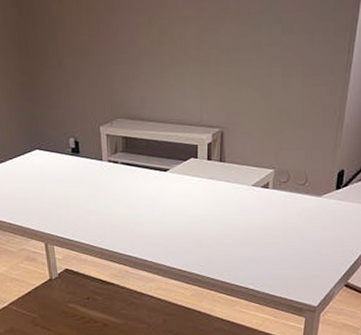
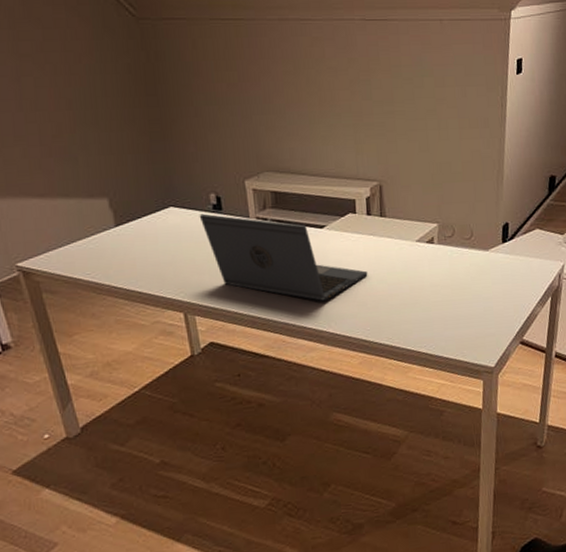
laptop: none [60,156,205,238] -> present [199,213,368,301]

